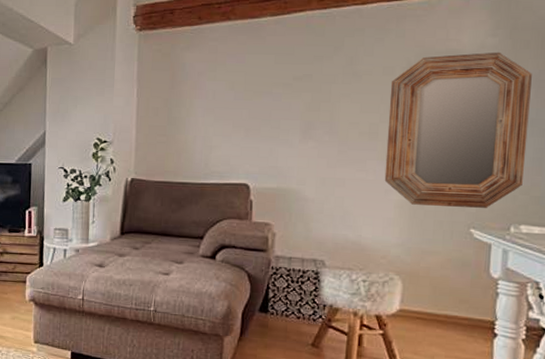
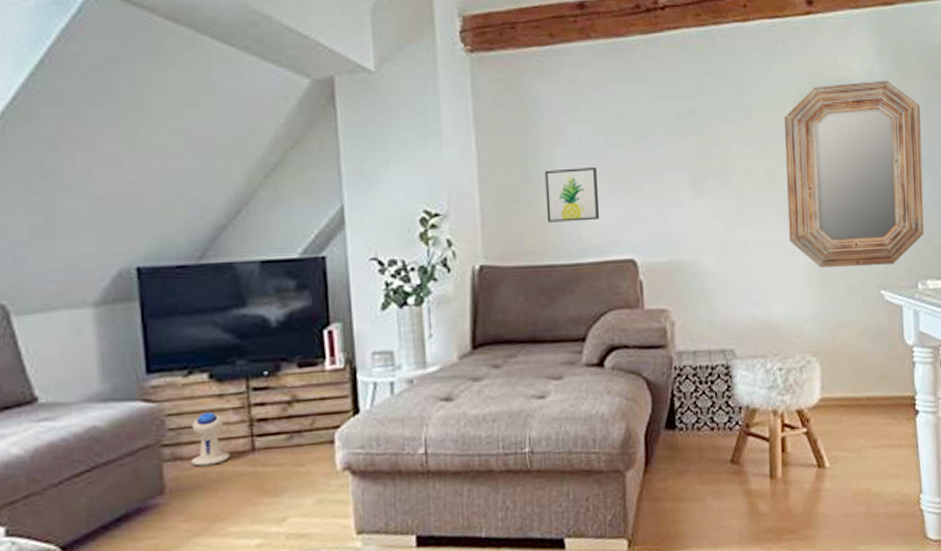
wall art: none [183,114,225,153] -> present [545,168,600,222]

